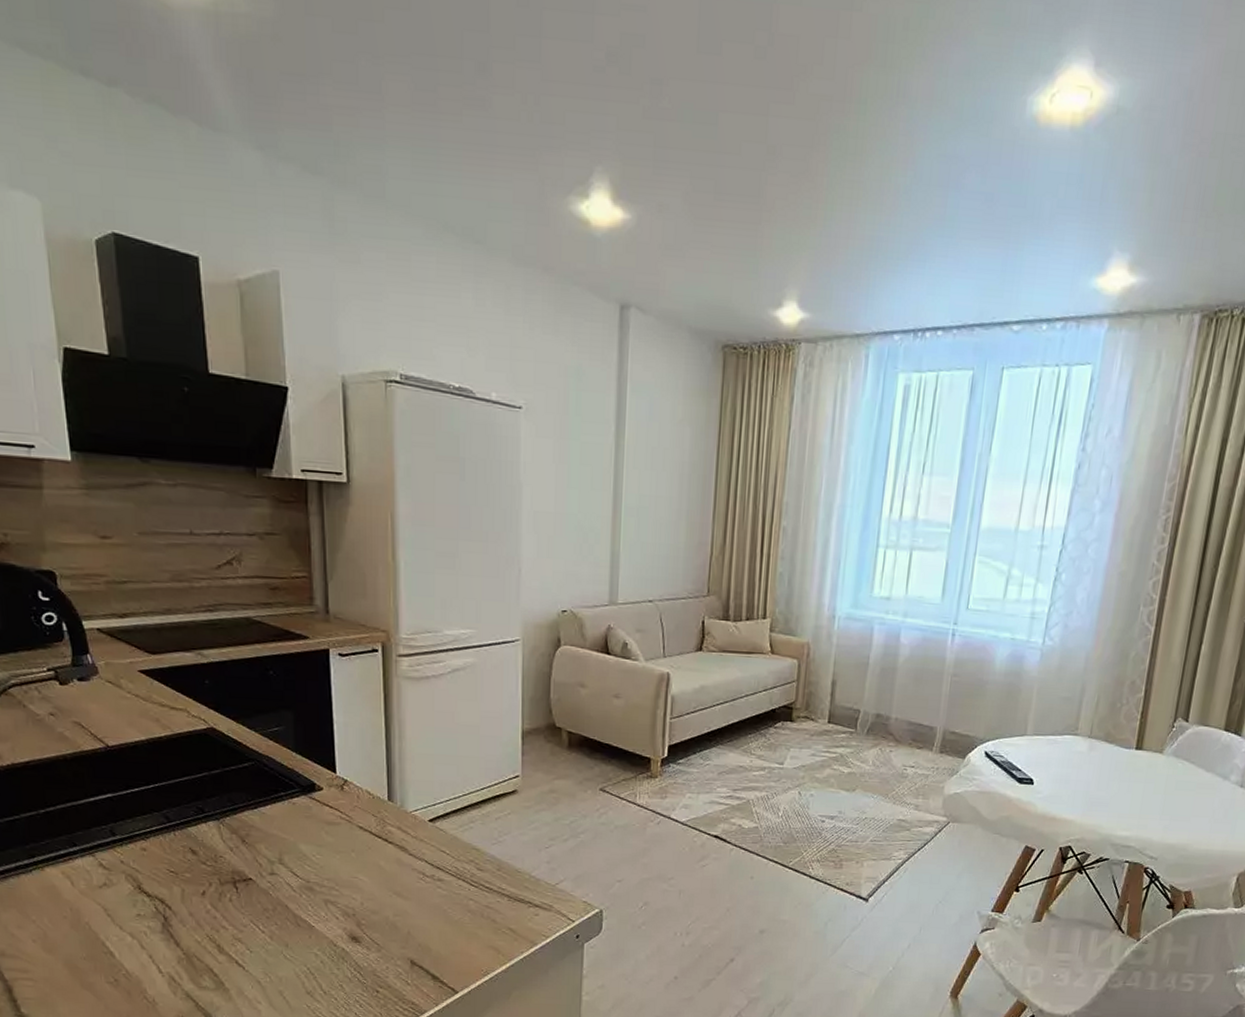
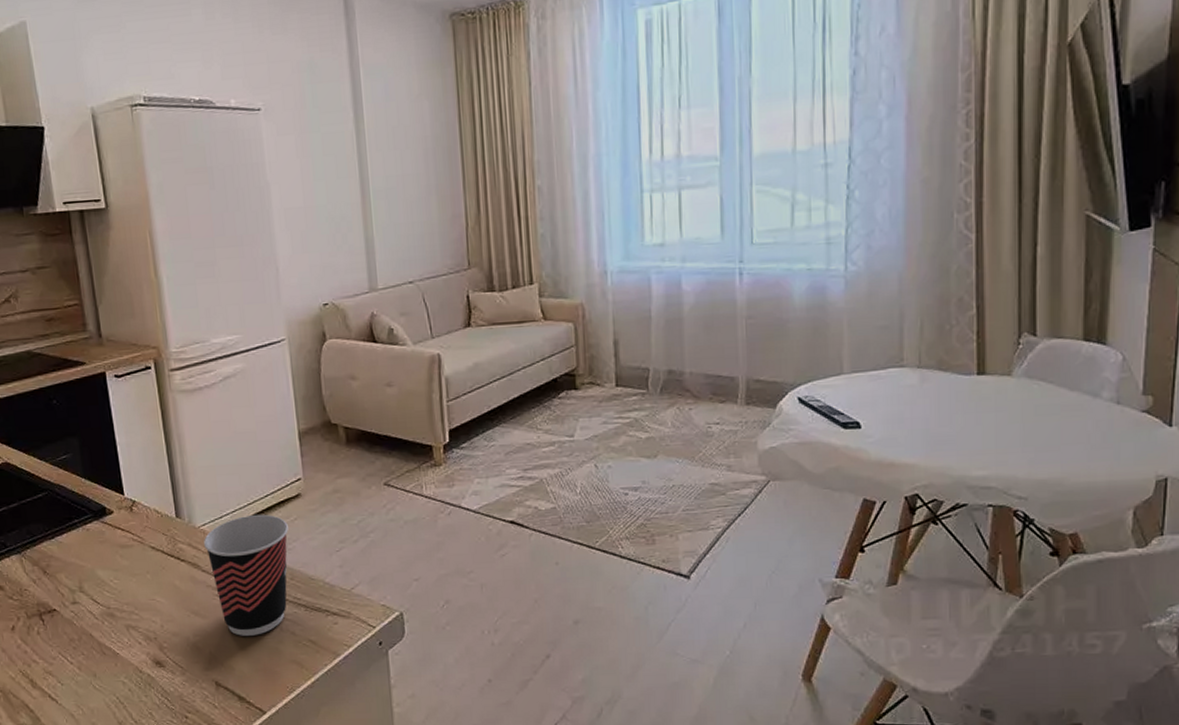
cup: none [414,805,501,920] -> present [204,514,288,636]

